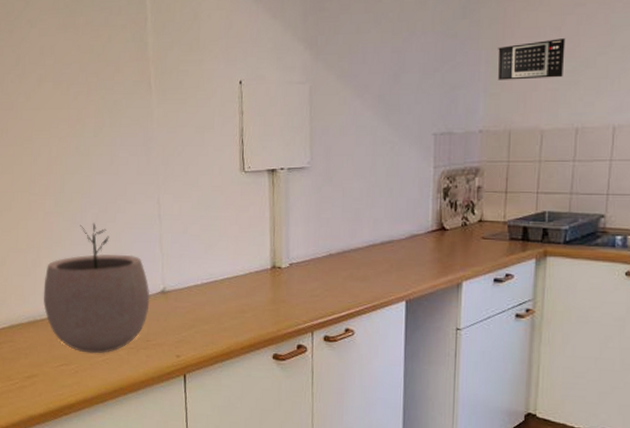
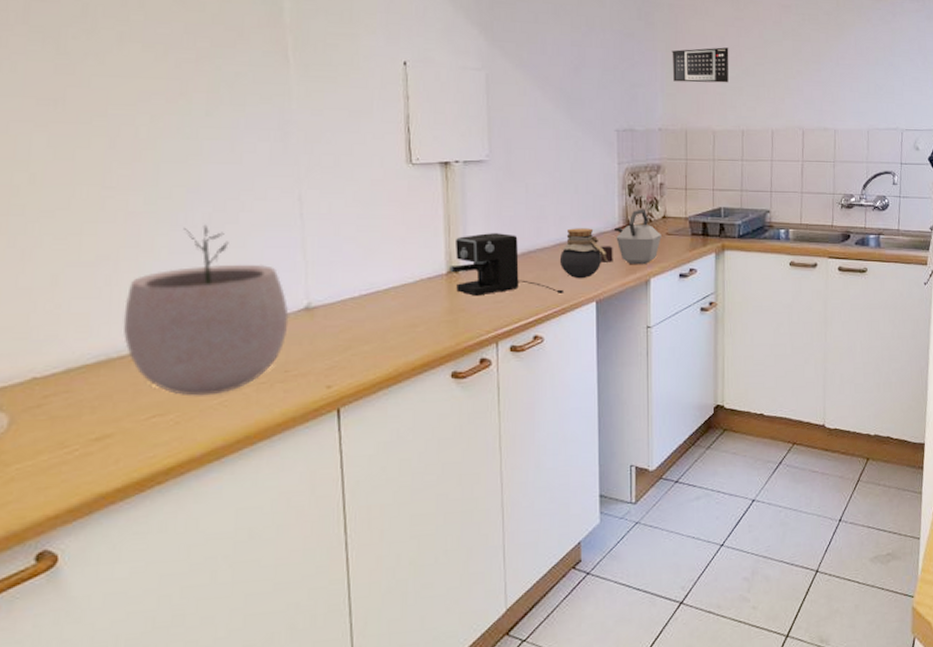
coffee maker: none [273,233,376,293] -> present [449,233,565,296]
jar: none [371,230,419,279] -> present [559,228,608,279]
kettle: none [411,212,477,268] -> present [600,209,662,265]

